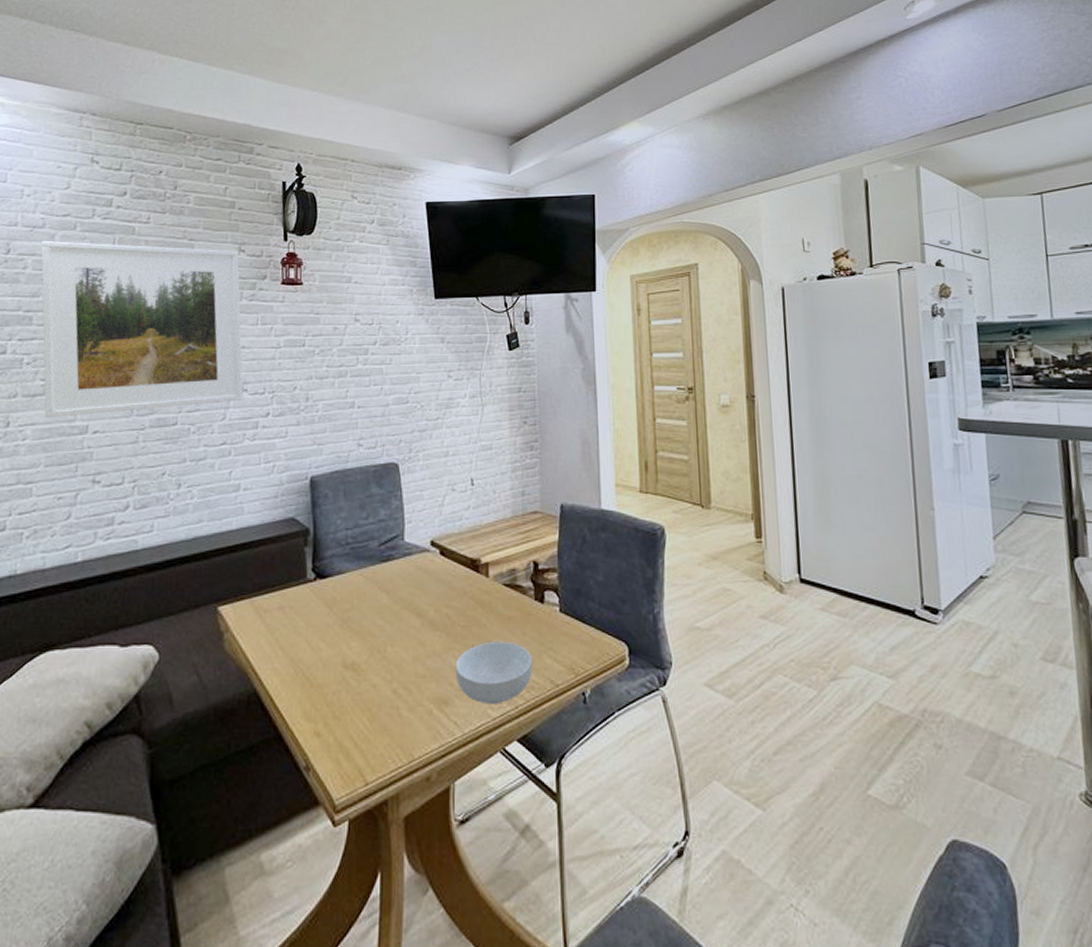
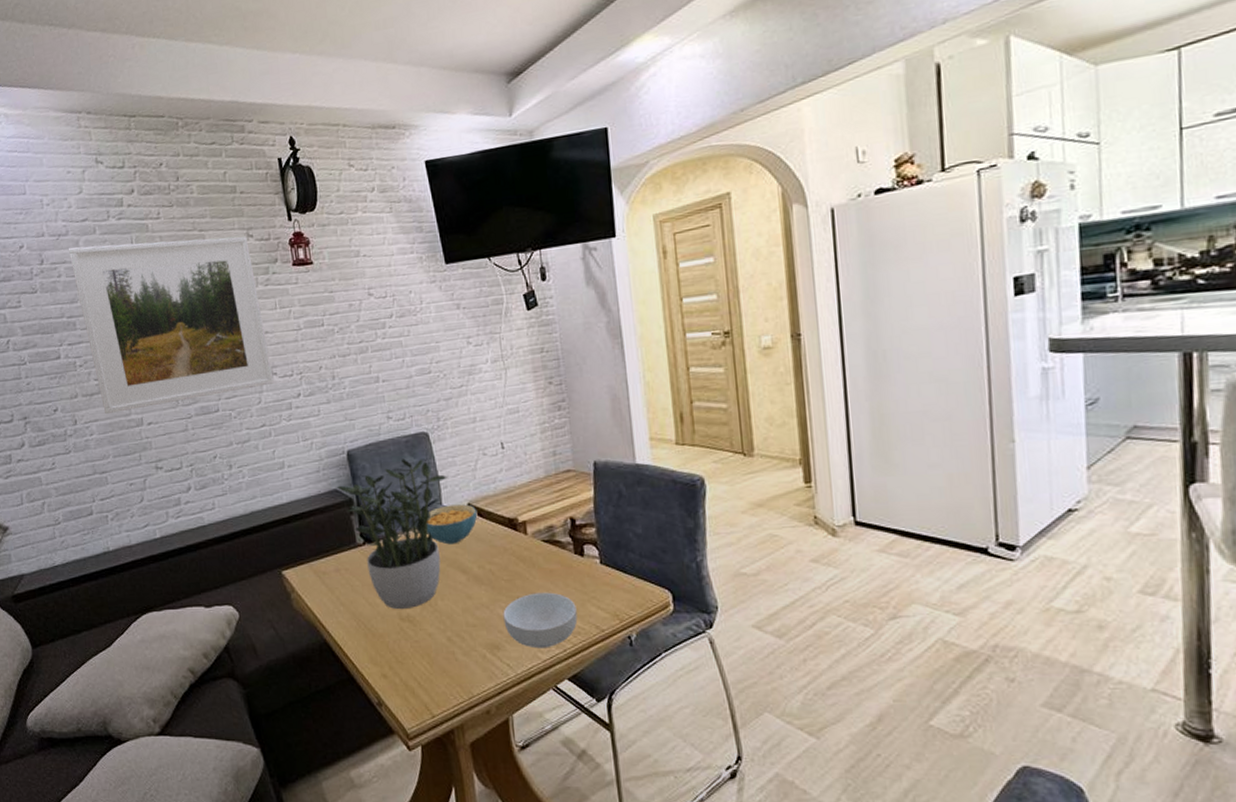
potted plant: none [295,489,413,656] -> present [337,459,447,610]
cereal bowl: none [384,541,440,585] -> present [426,504,478,545]

